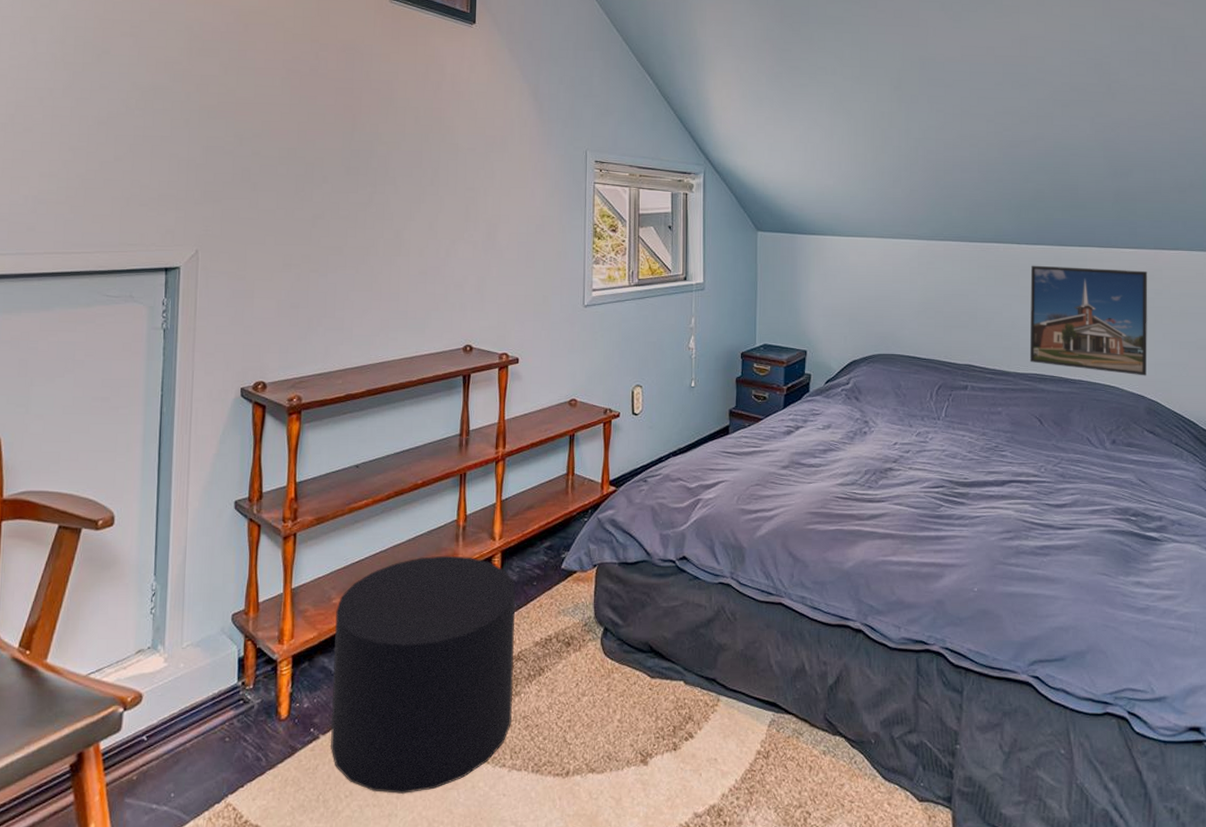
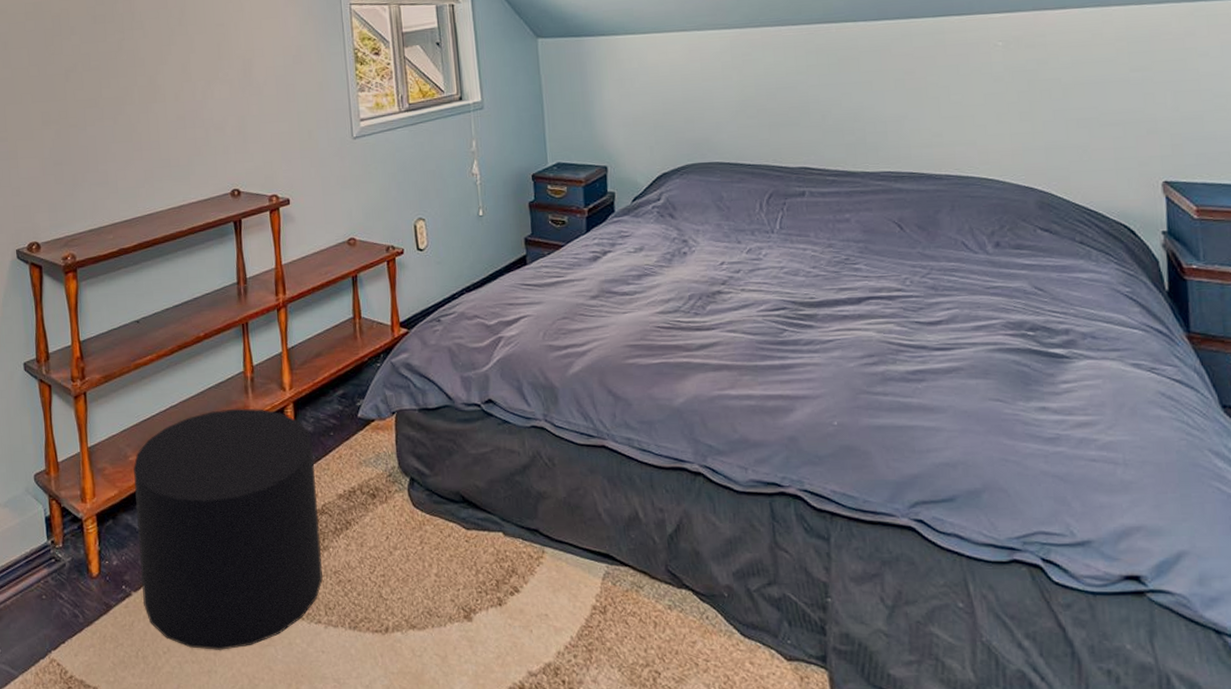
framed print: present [1029,265,1148,376] -> none [872,38,1035,164]

